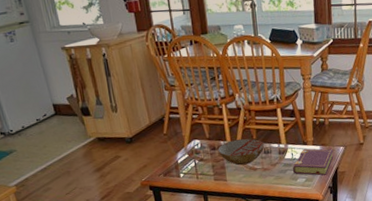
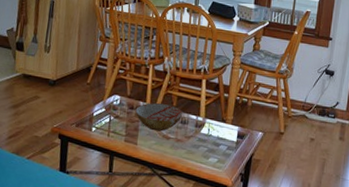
book: present [293,148,334,176] -> none [207,126,251,160]

